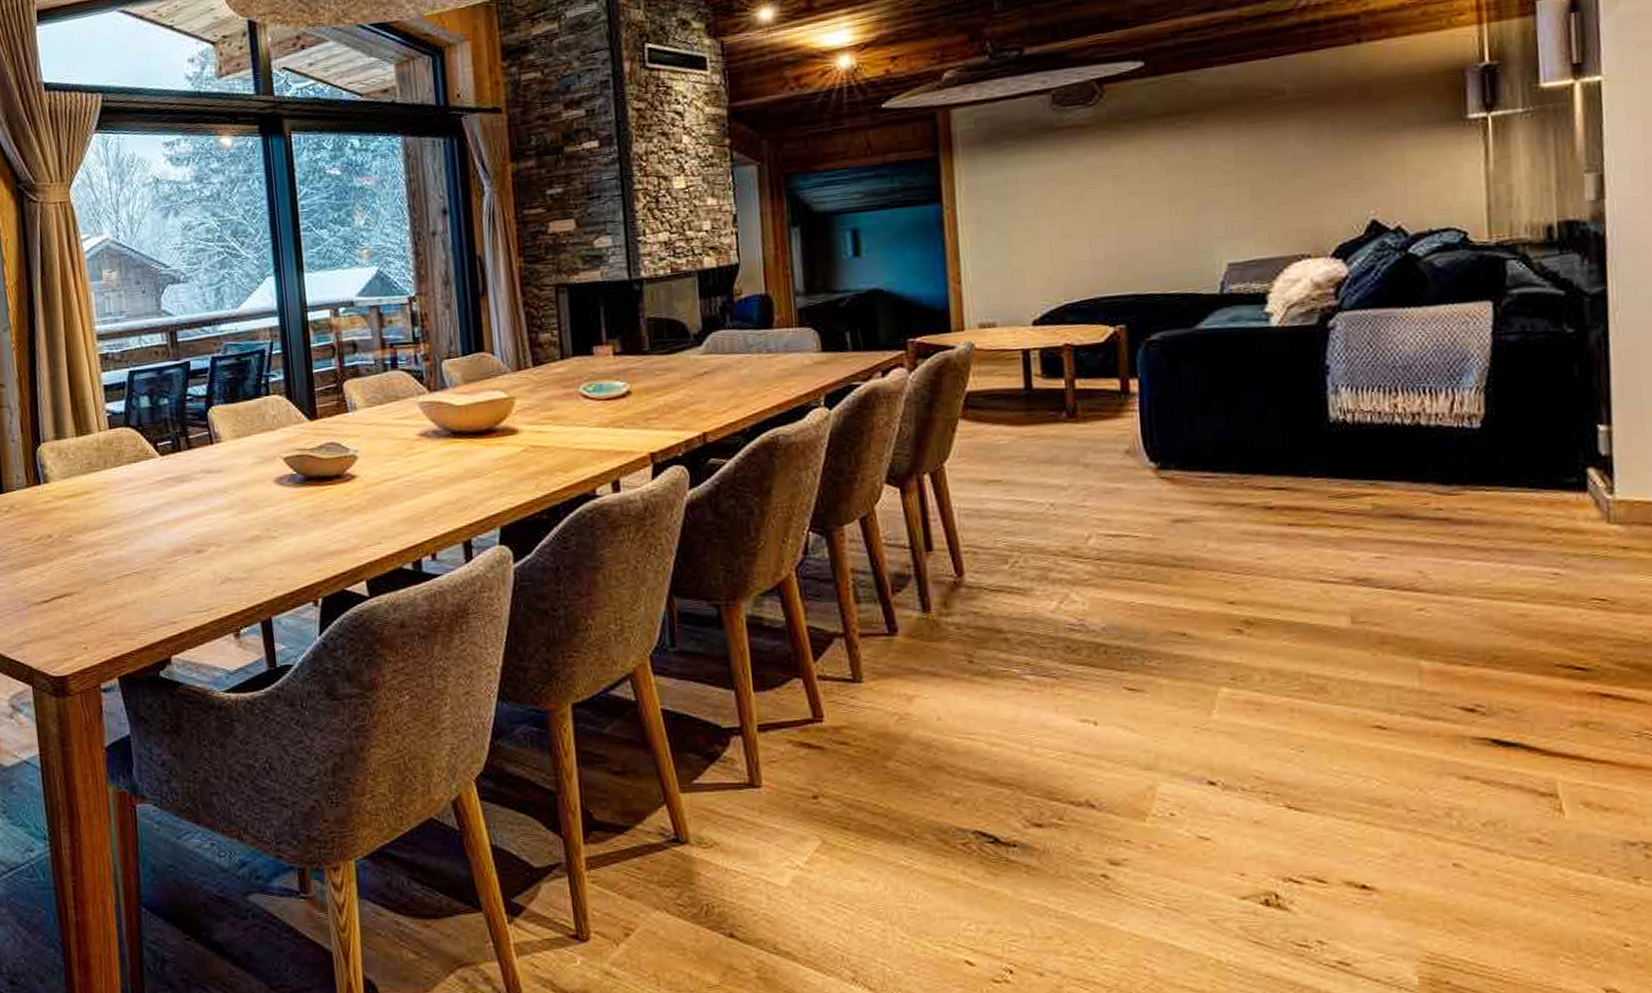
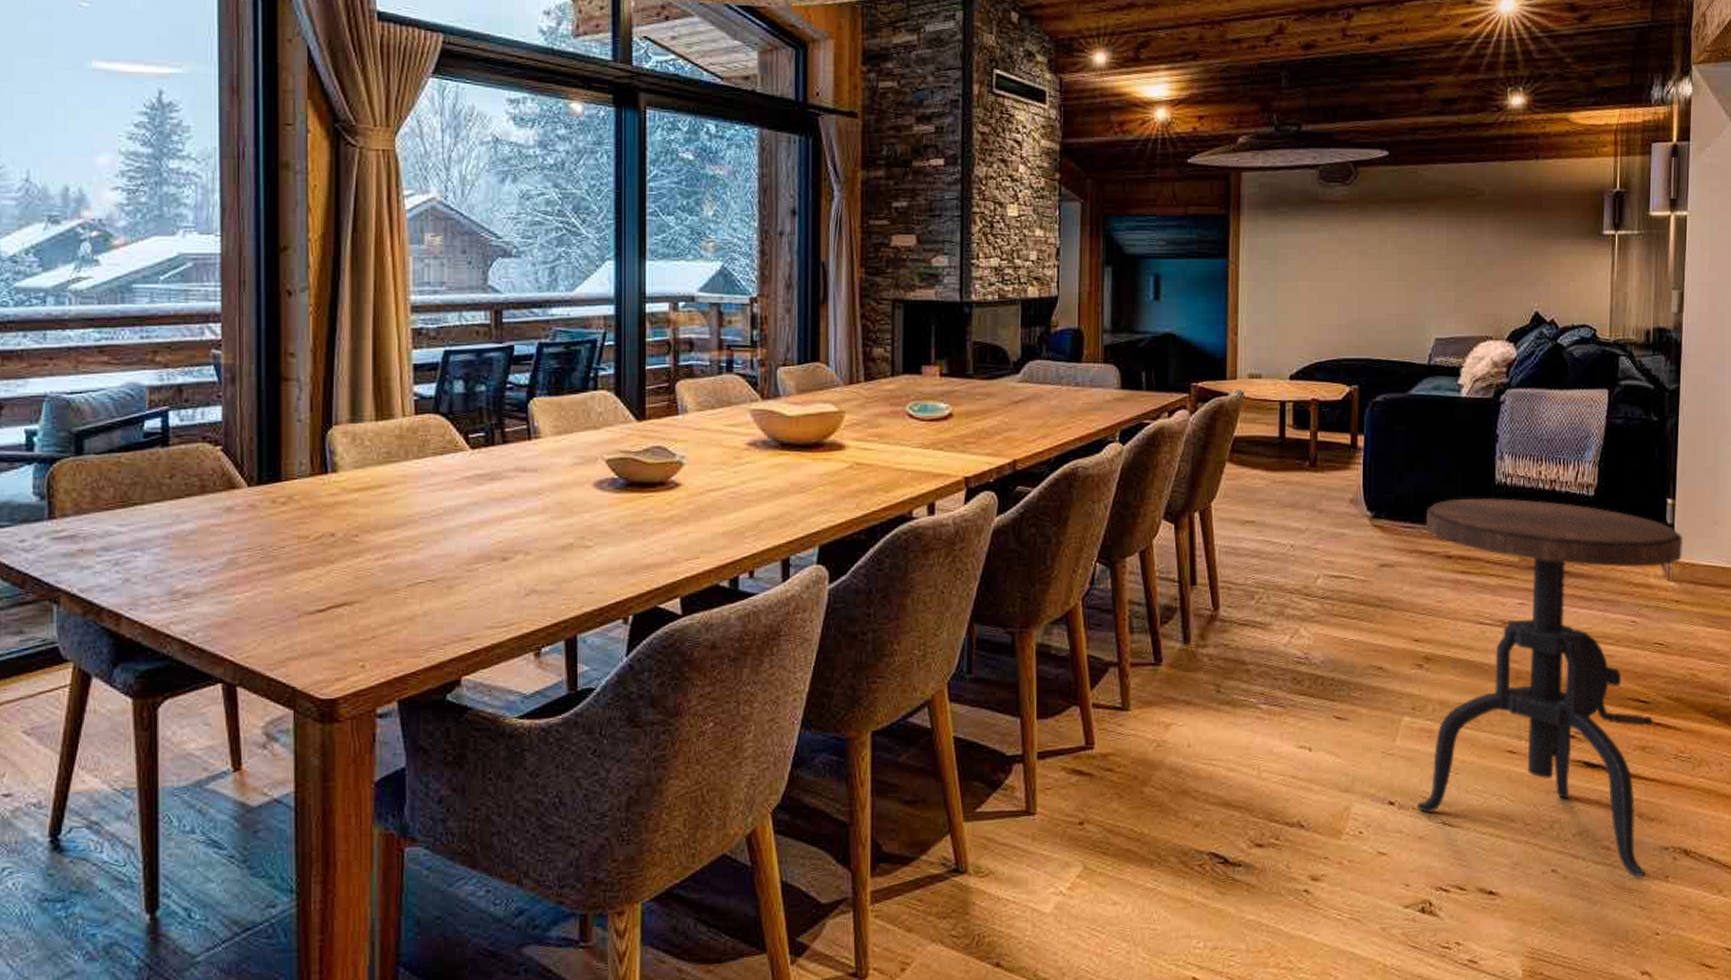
side table: none [1233,437,1629,877] -> present [1417,497,1683,878]

